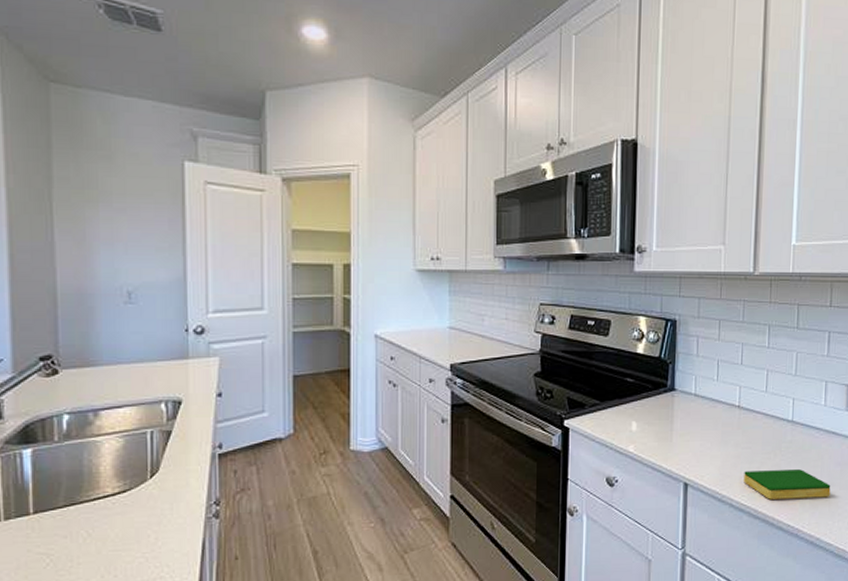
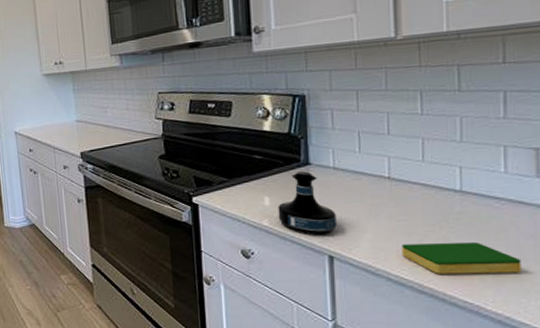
tequila bottle: none [643,397,694,463] -> present [278,171,337,236]

